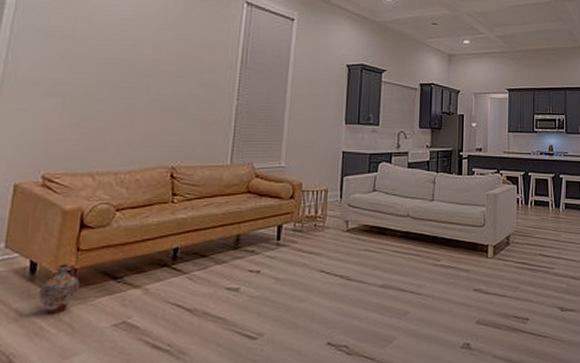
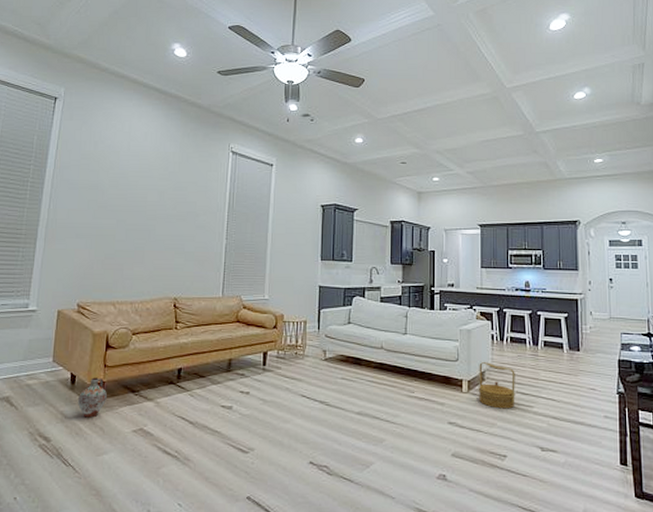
basket: none [503,226,538,272] -> present [478,362,515,409]

